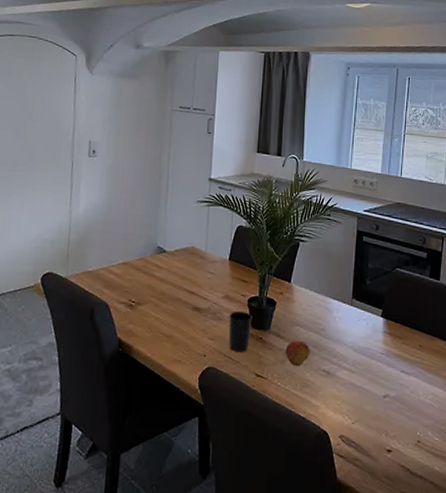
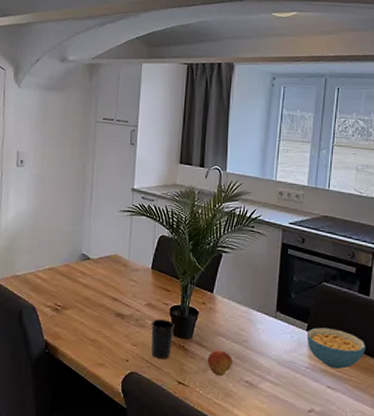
cereal bowl: none [381,313,437,353] -> present [306,327,366,369]

